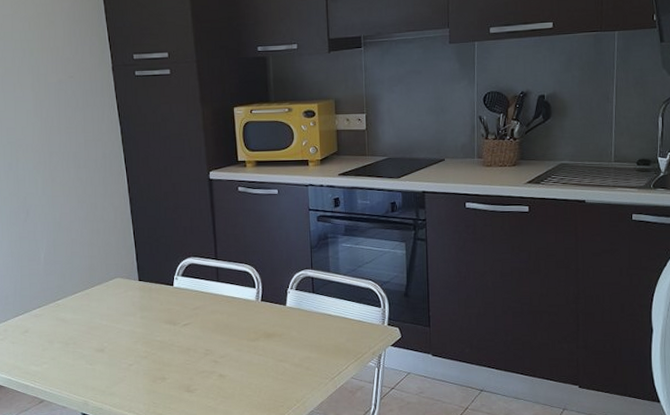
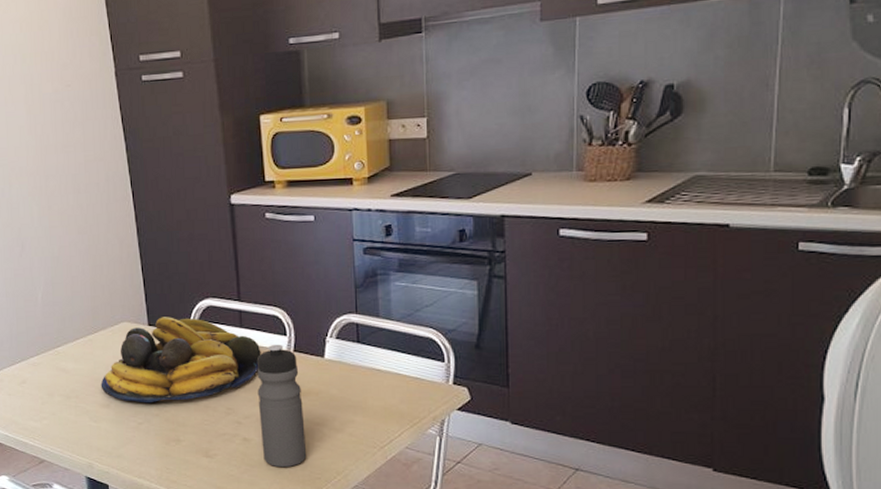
fruit bowl: none [96,273,235,347] -> present [100,317,261,404]
water bottle: none [230,295,272,399] -> present [256,344,307,468]

